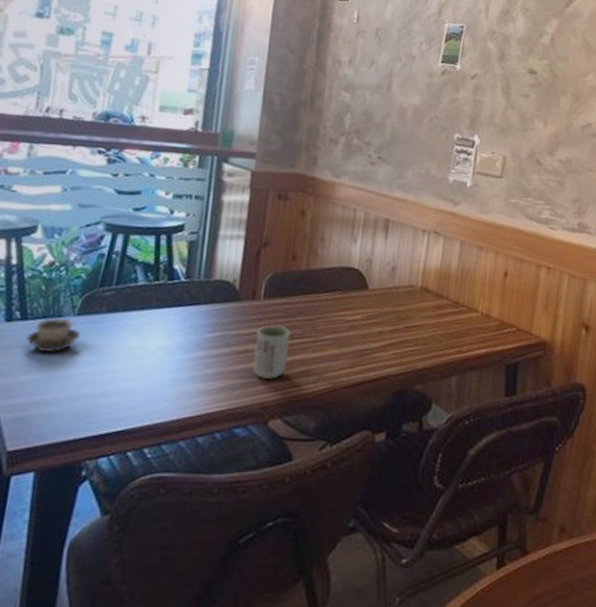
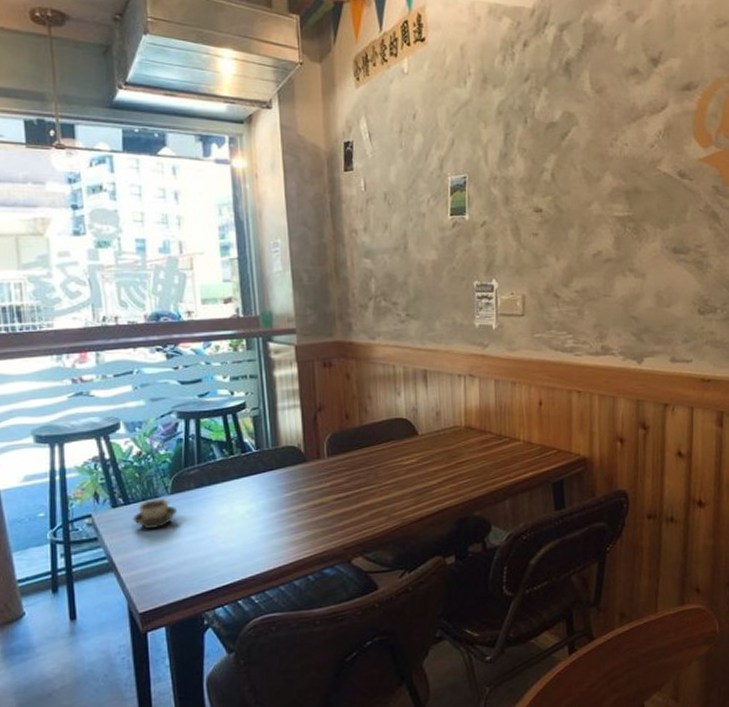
cup: present [253,325,291,379] -> none [327,478,359,525]

